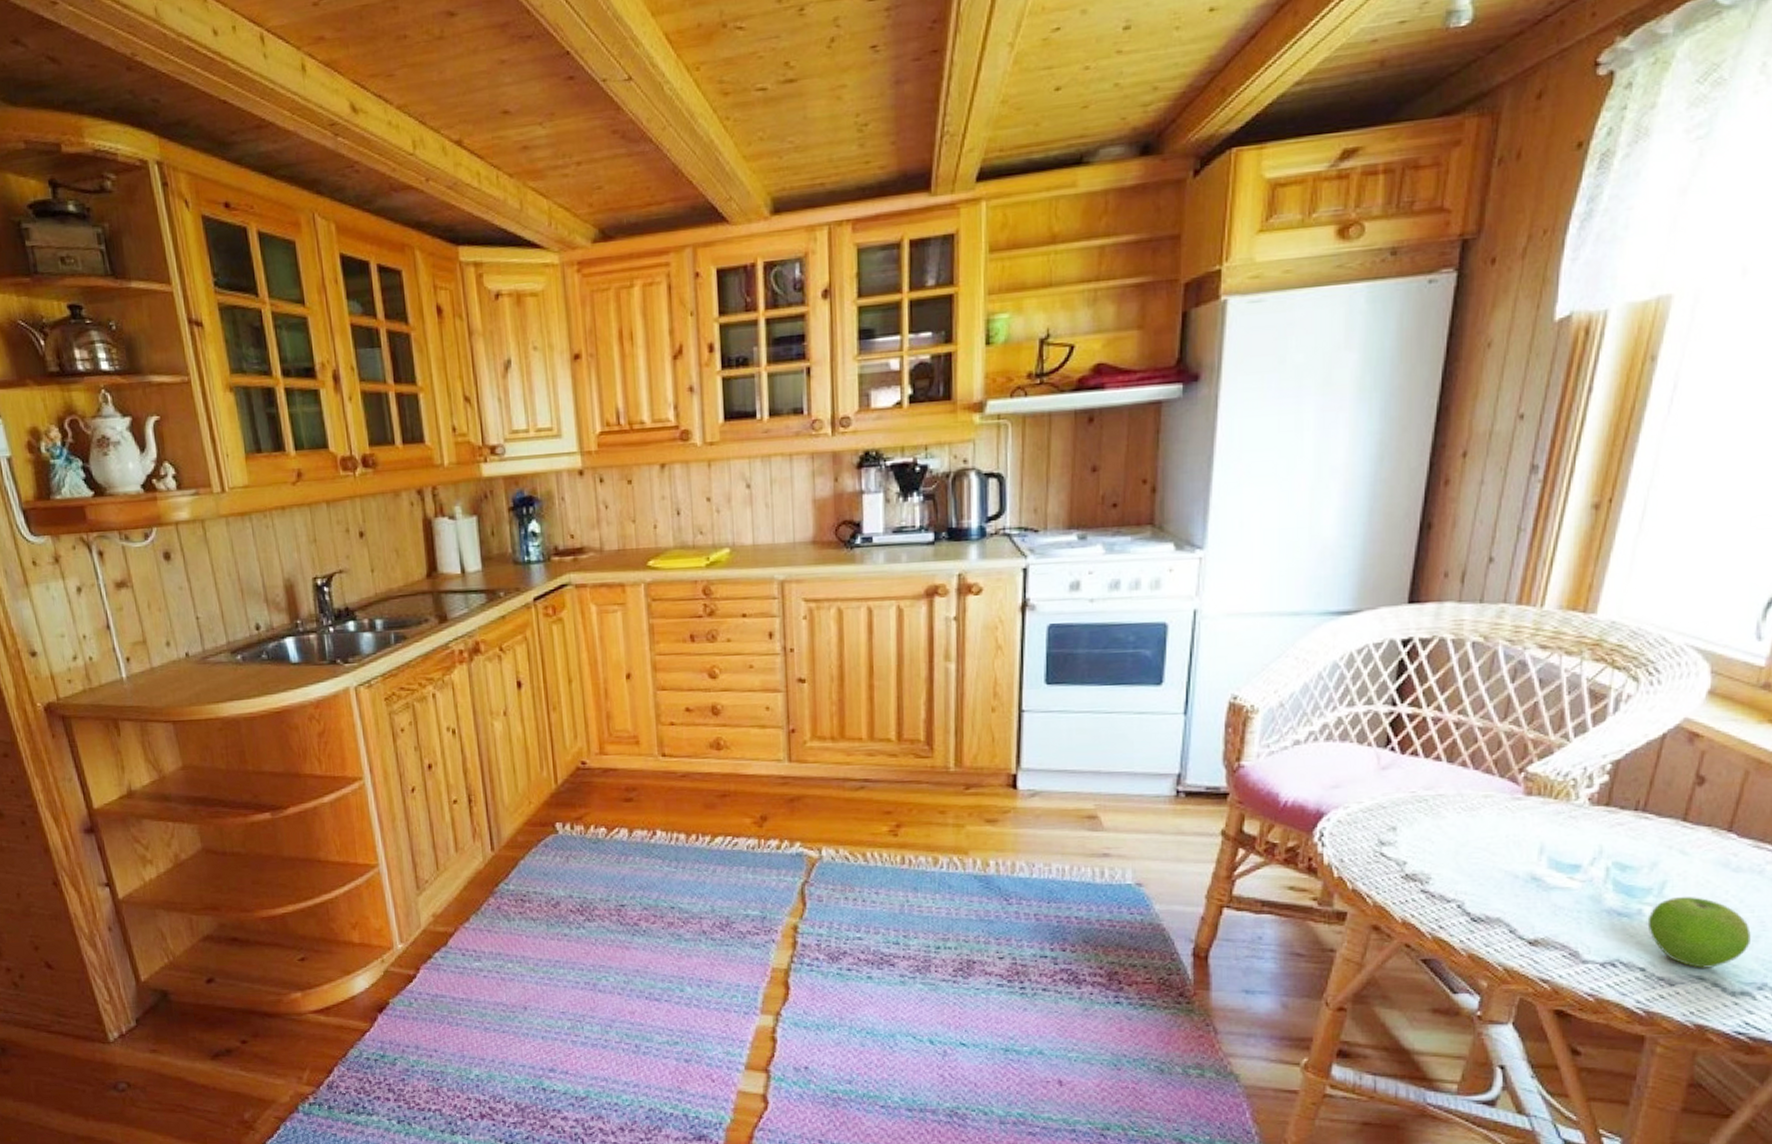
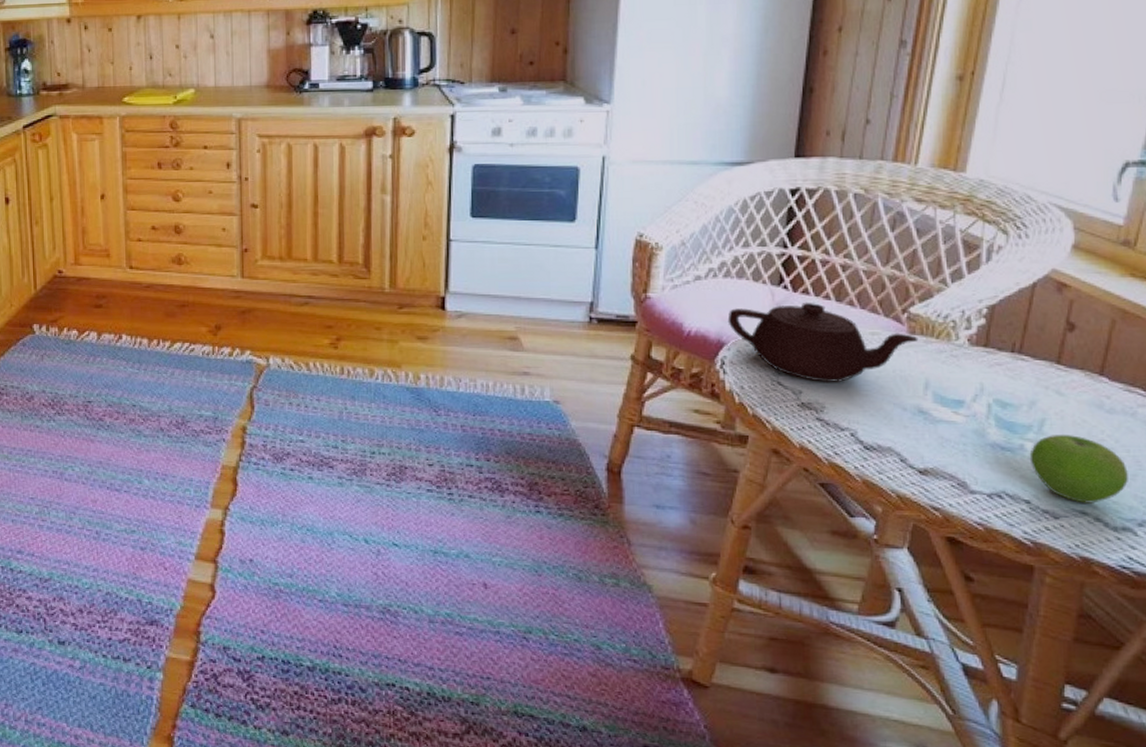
teapot: none [1328,764,1535,852] -> present [727,302,919,383]

